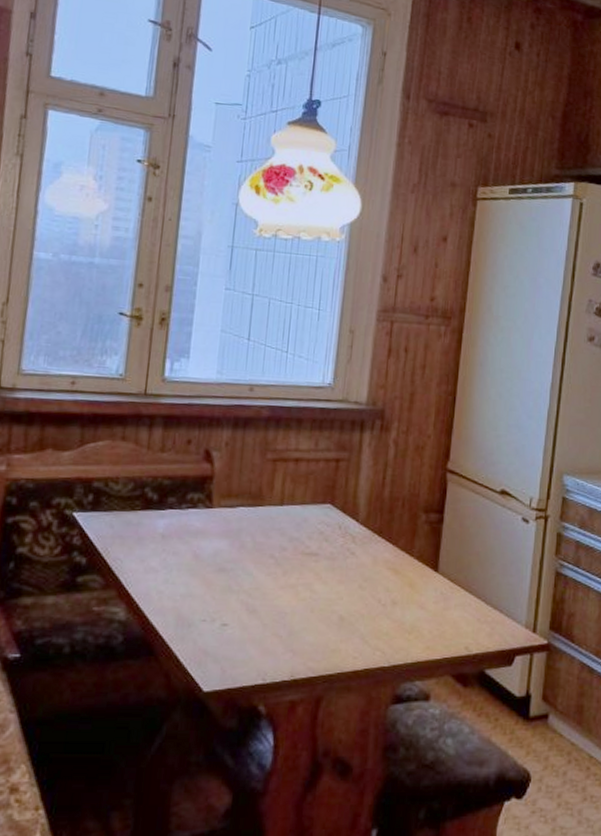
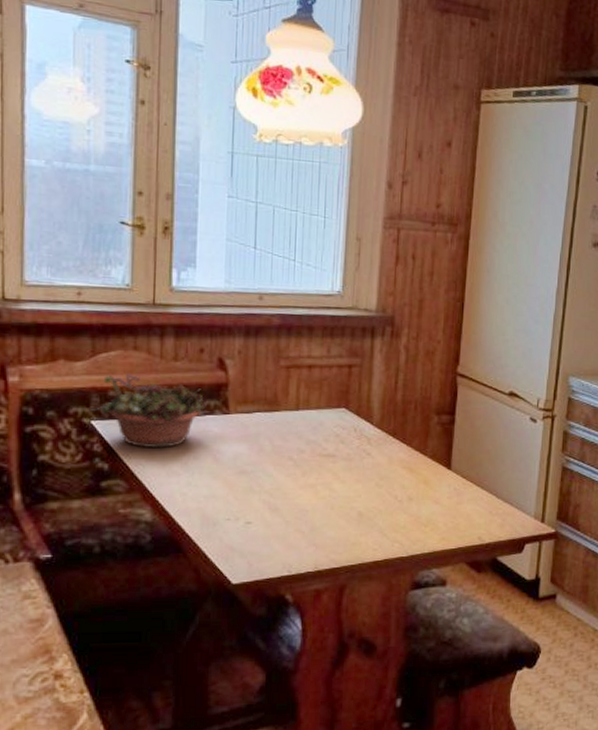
succulent planter: none [72,464,188,543] -> present [90,373,205,449]

